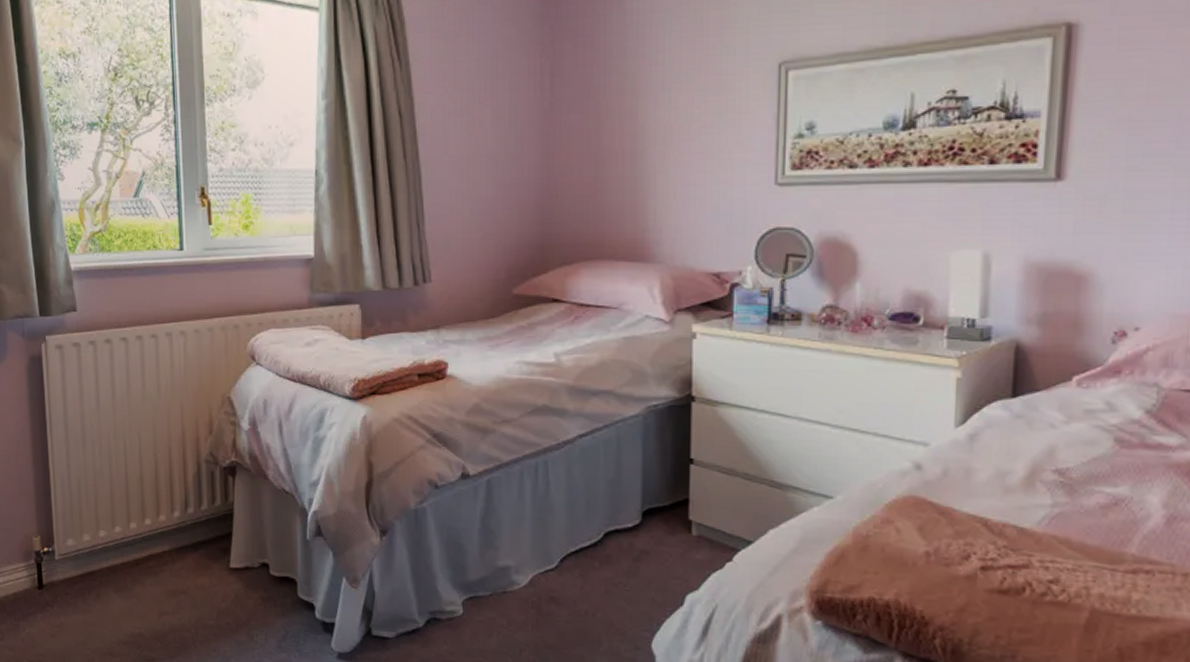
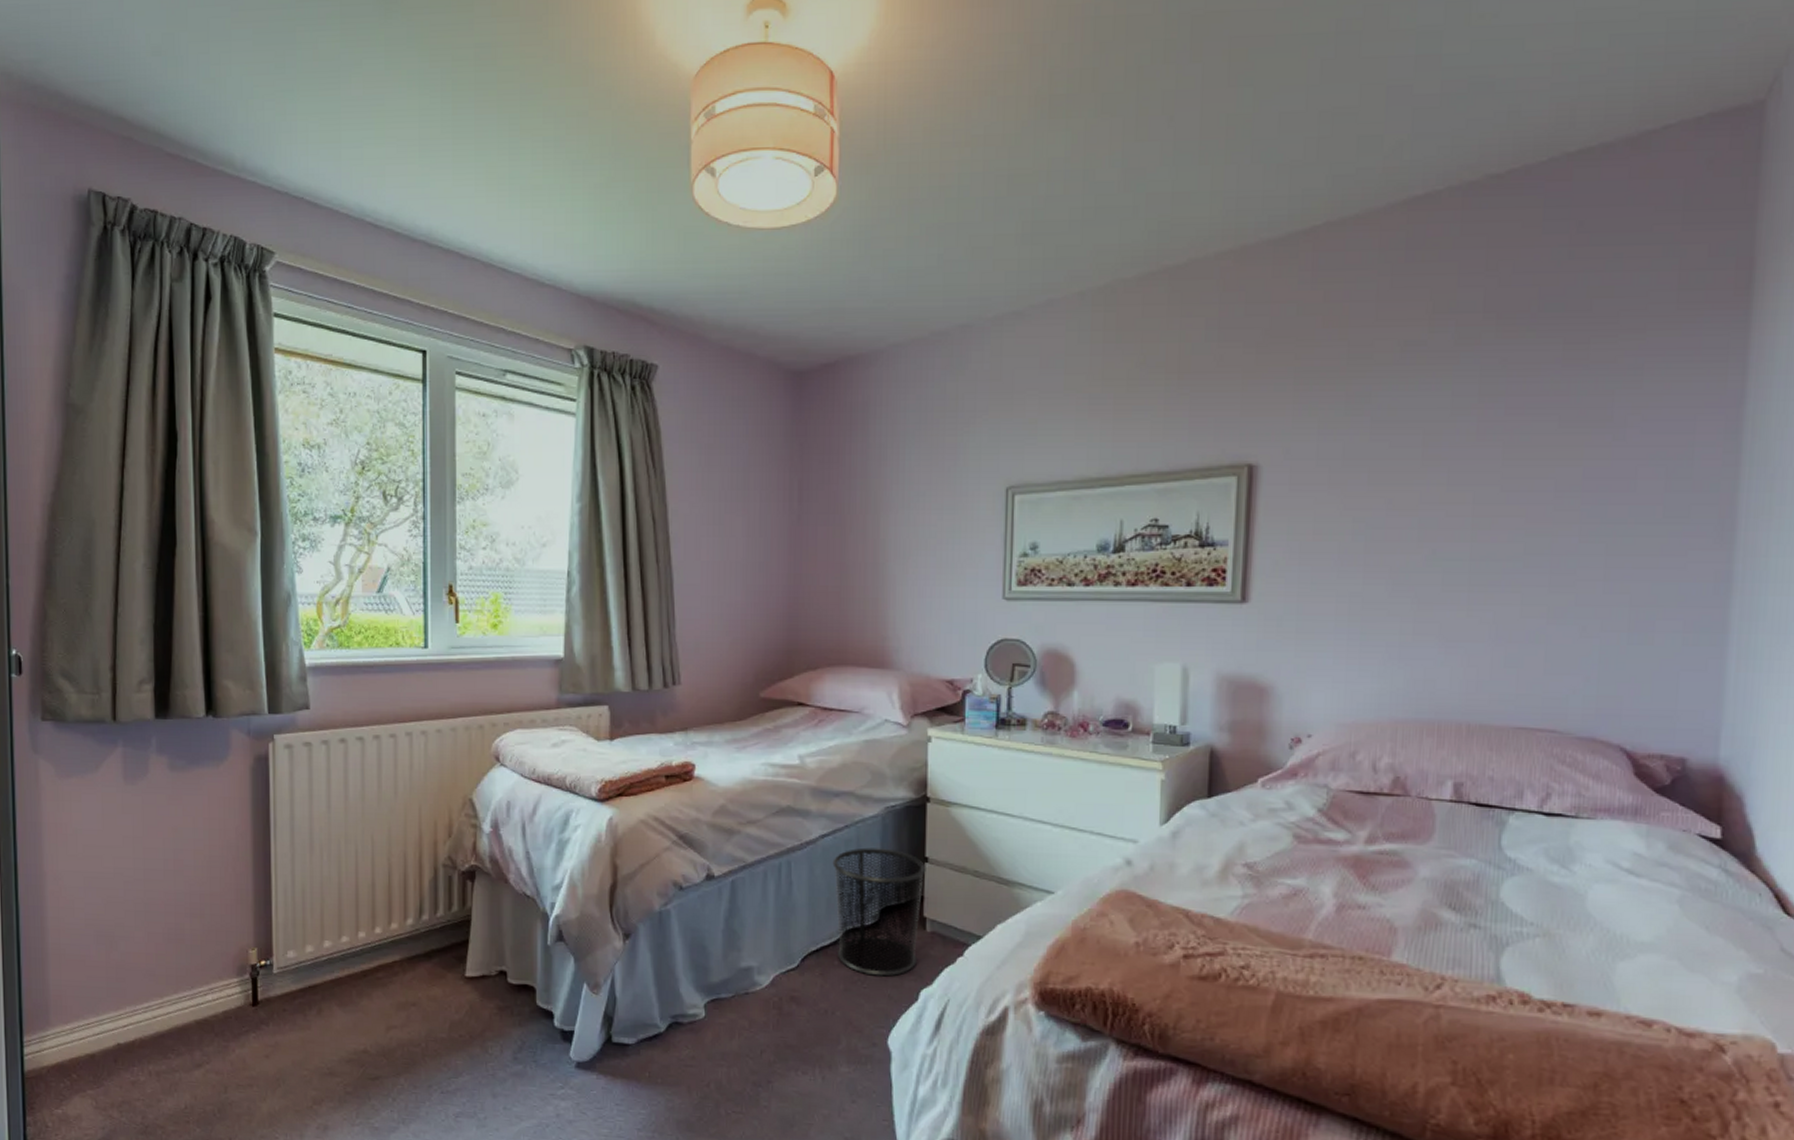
waste bin: none [591,448,691,580] -> present [832,847,926,977]

